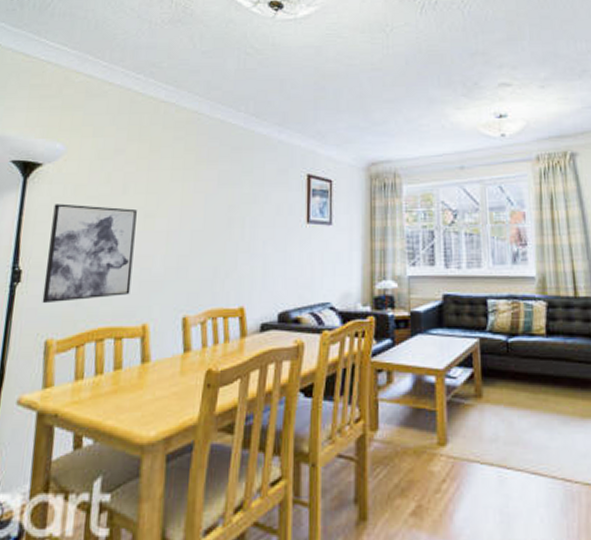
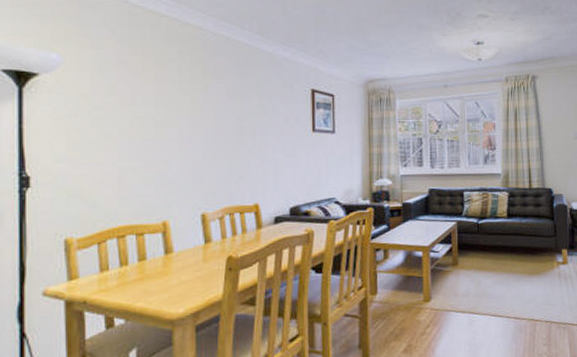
wall art: present [42,203,137,304] -> none [56,113,148,207]

